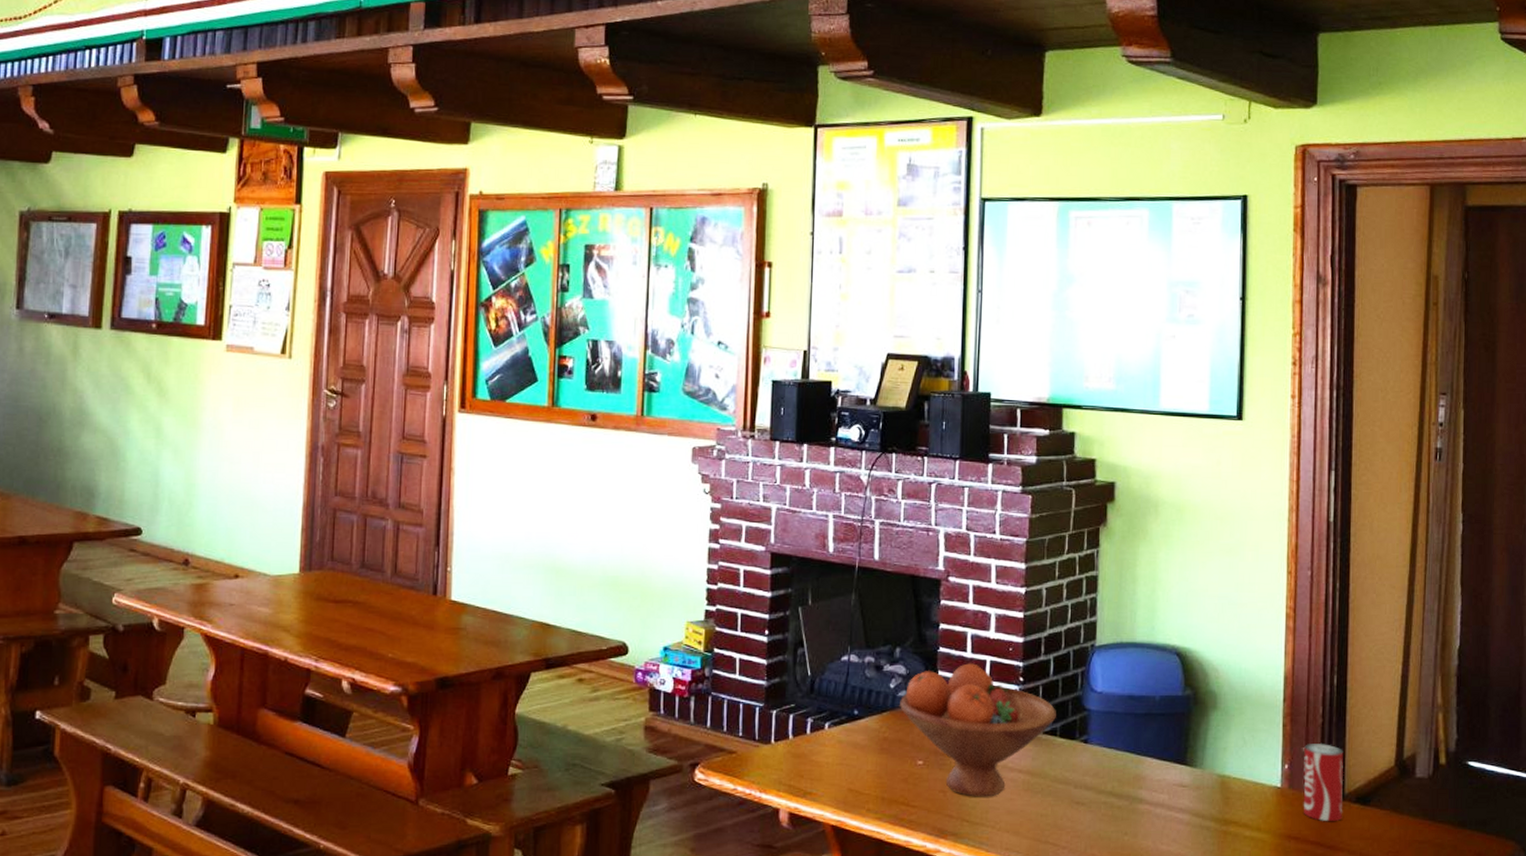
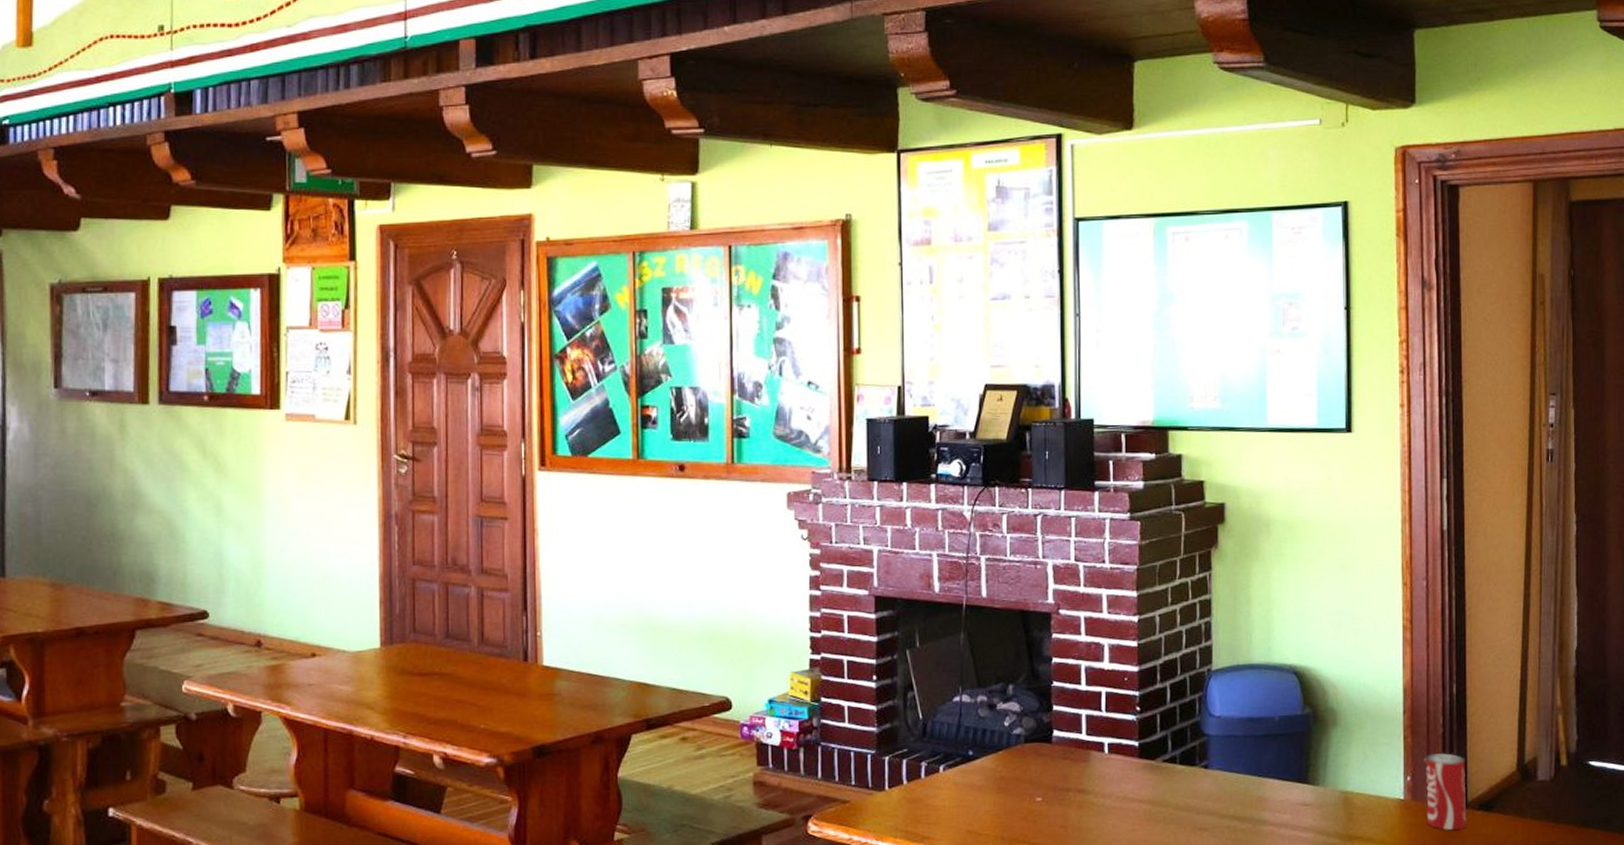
fruit bowl: present [900,663,1056,797] -> none [1015,695,1175,830]

